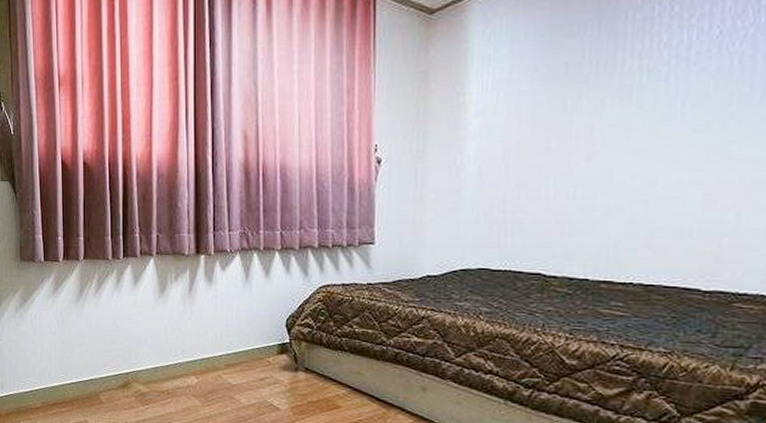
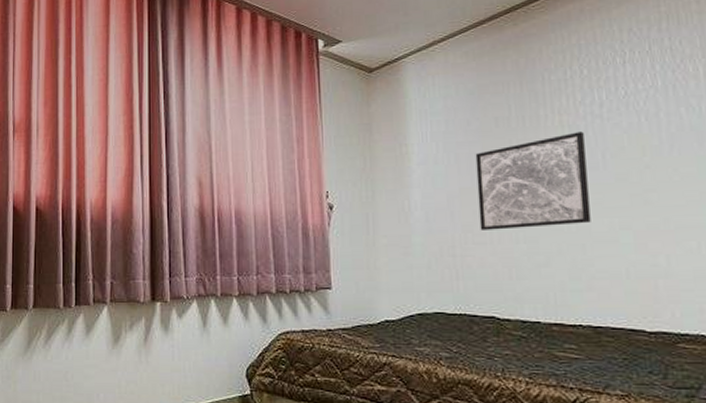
wall art: none [535,77,664,185] -> present [475,131,591,230]

